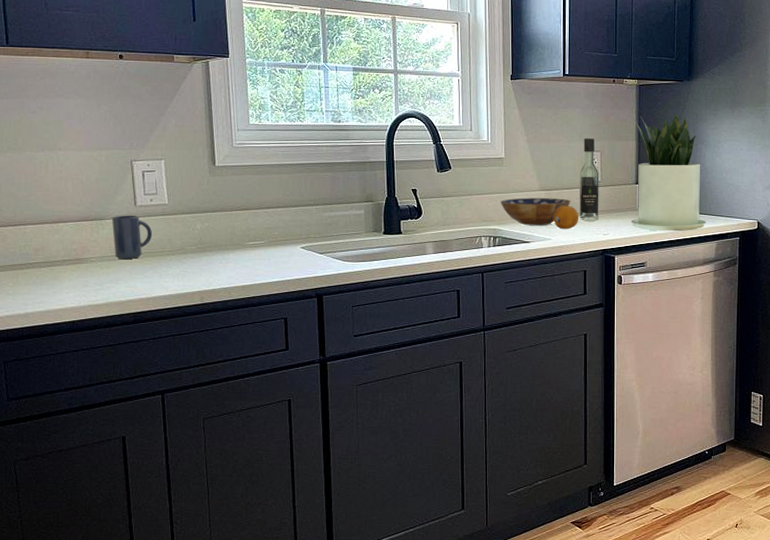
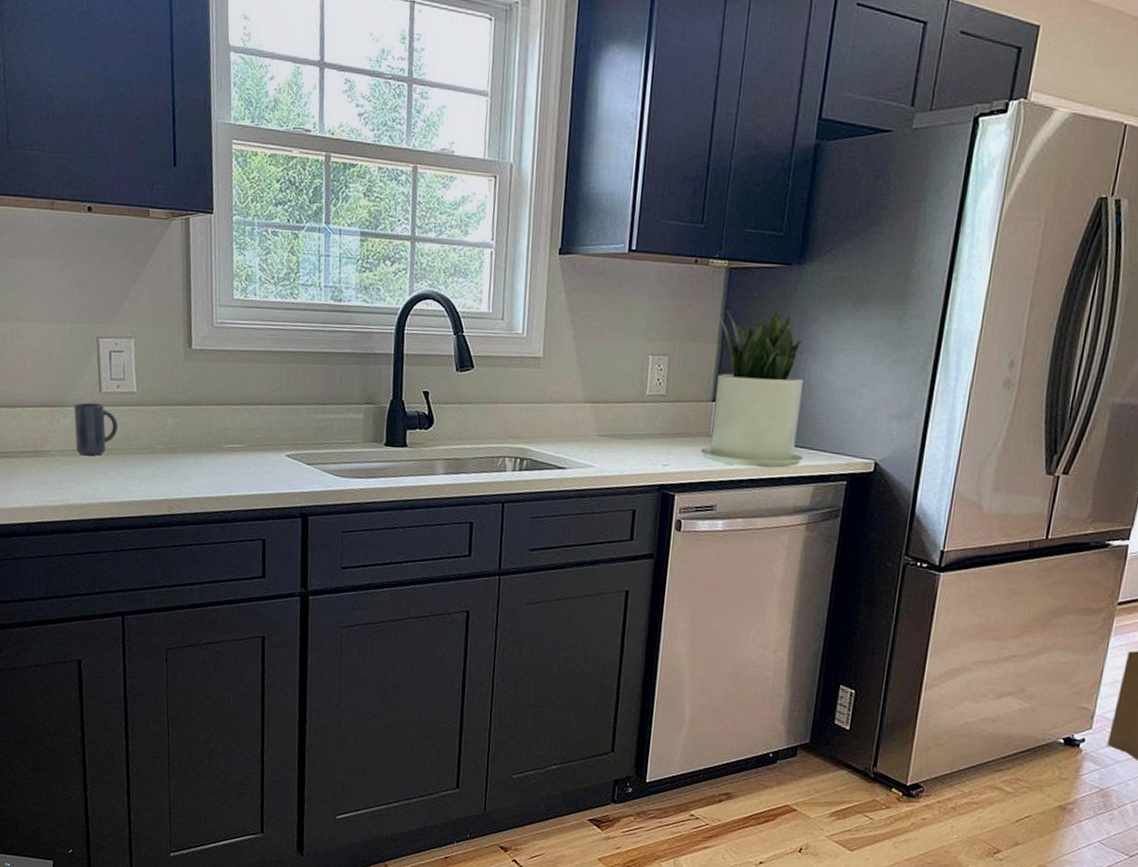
bowl: present [500,197,571,226] -> none [532,410,624,449]
fruit: present [553,206,579,230] -> none [598,424,633,456]
bottle: present [579,138,599,222] -> none [633,336,665,448]

